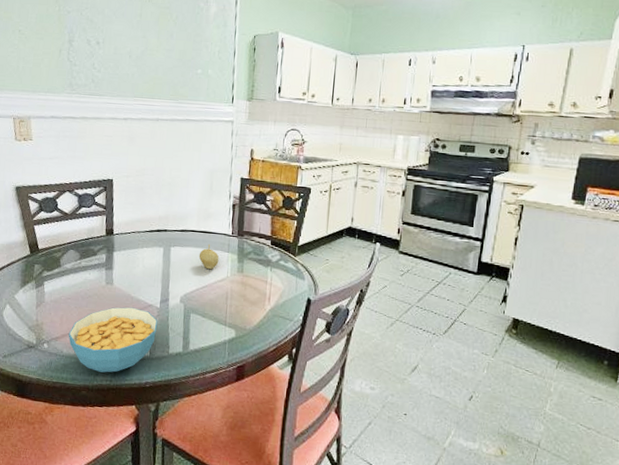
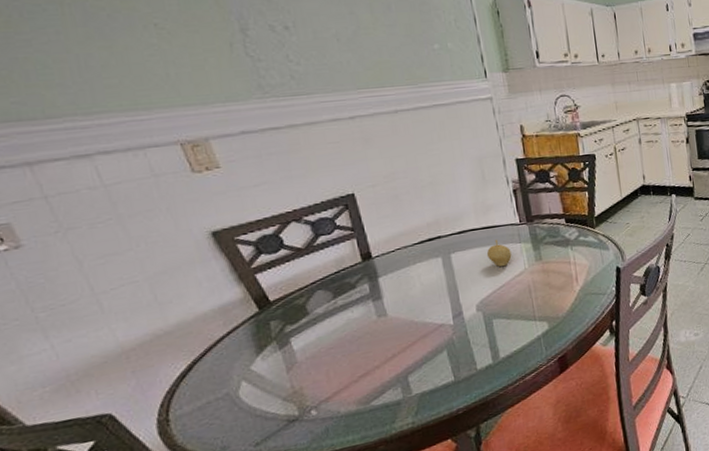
cereal bowl: present [68,307,158,373] -> none [341,332,457,420]

